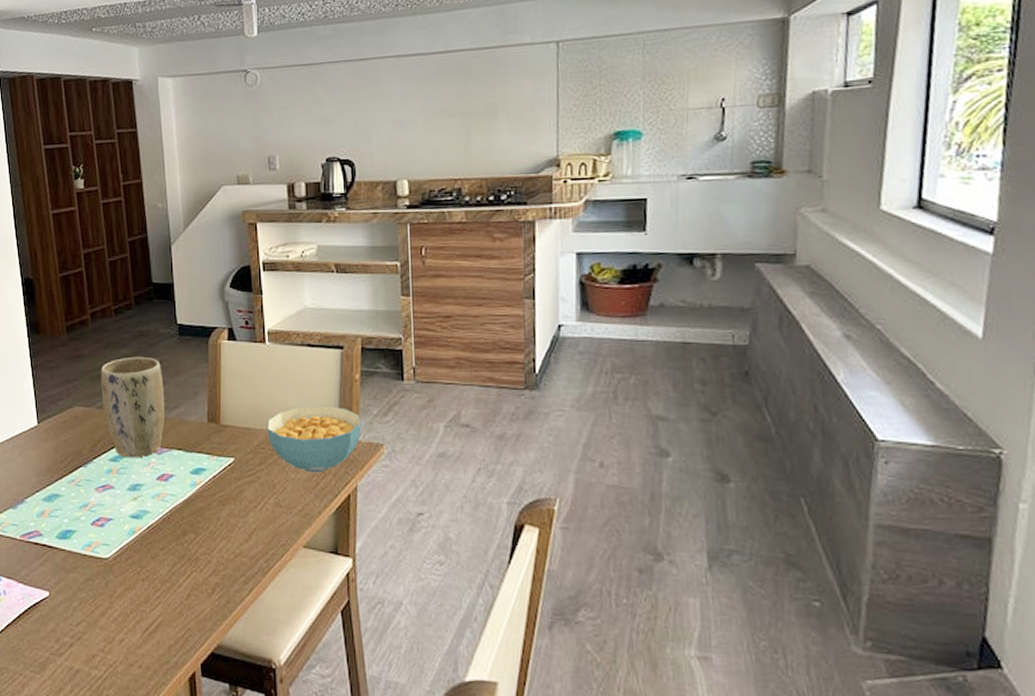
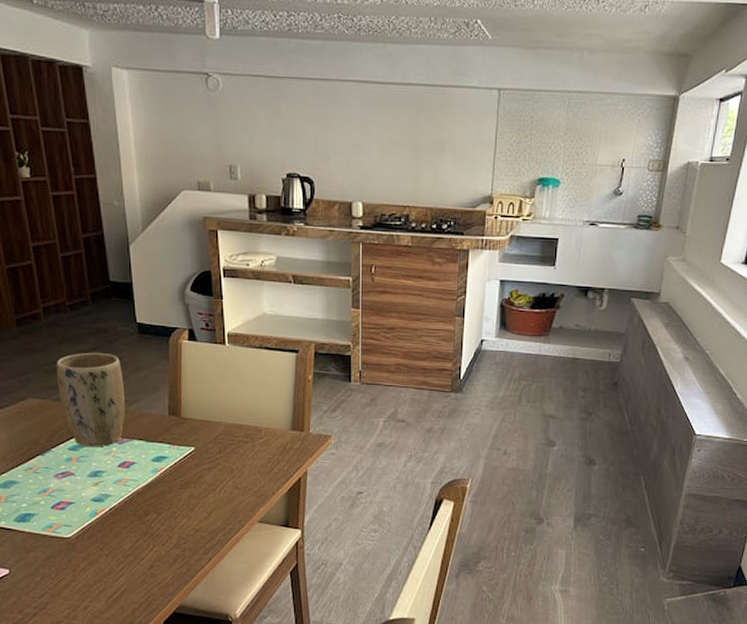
cereal bowl: present [267,406,362,473] -> none [226,402,312,460]

